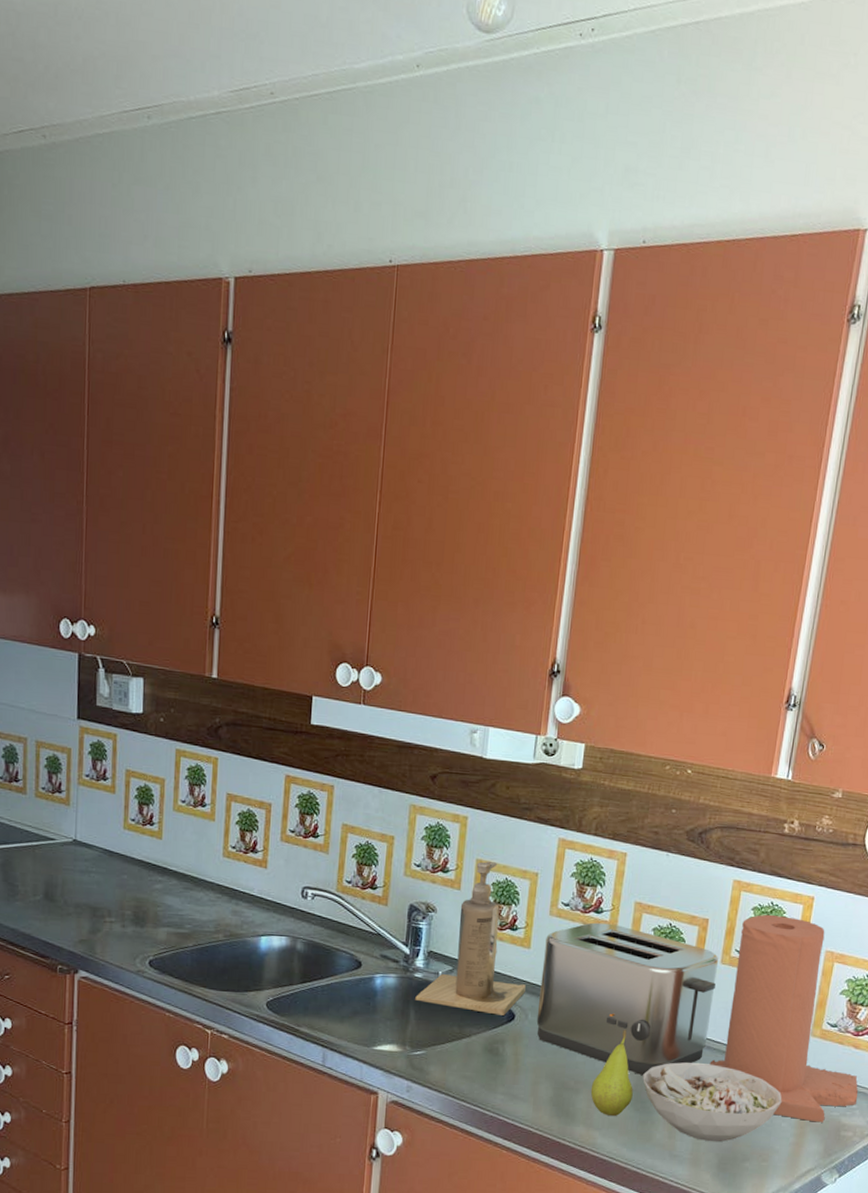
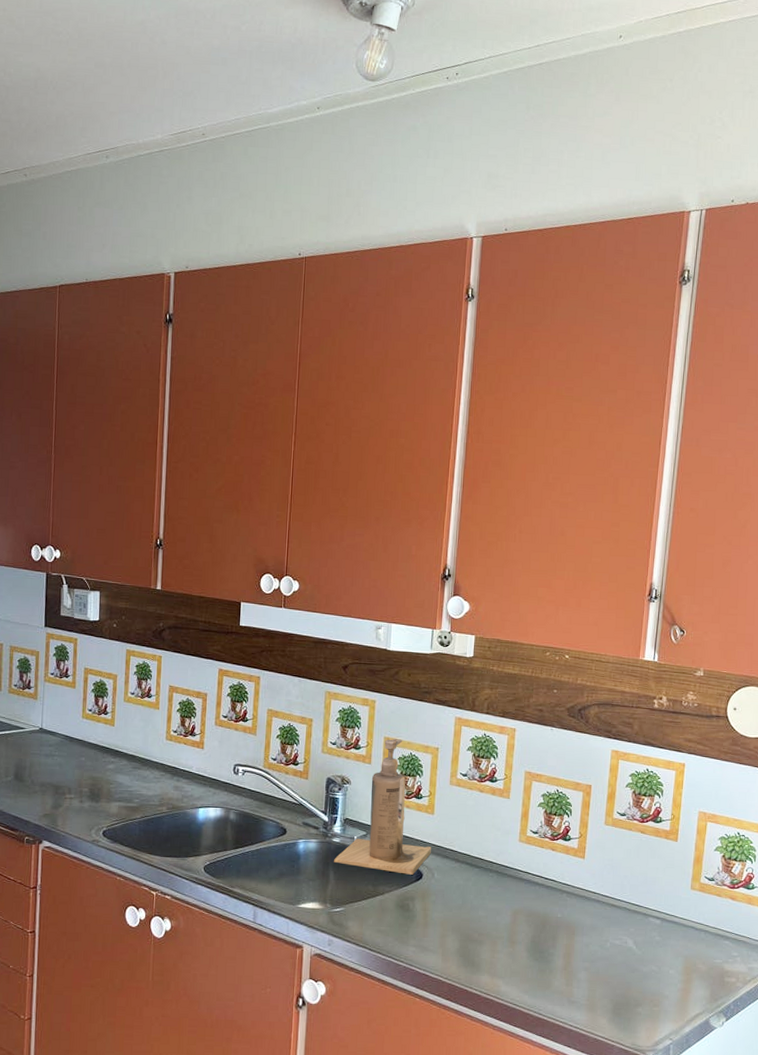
toaster: present [536,922,718,1076] -> none [442,790,602,928]
fruit: present [590,1030,633,1116] -> none [493,886,532,965]
bowl: present [643,1062,782,1142] -> none [540,915,668,988]
paper towel: present [709,914,858,1123] -> none [600,780,738,970]

